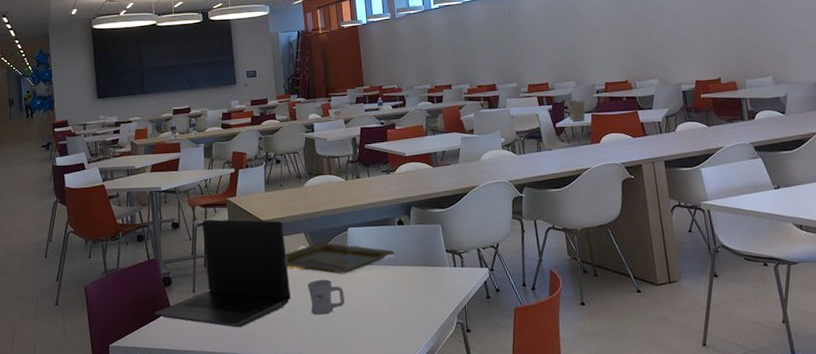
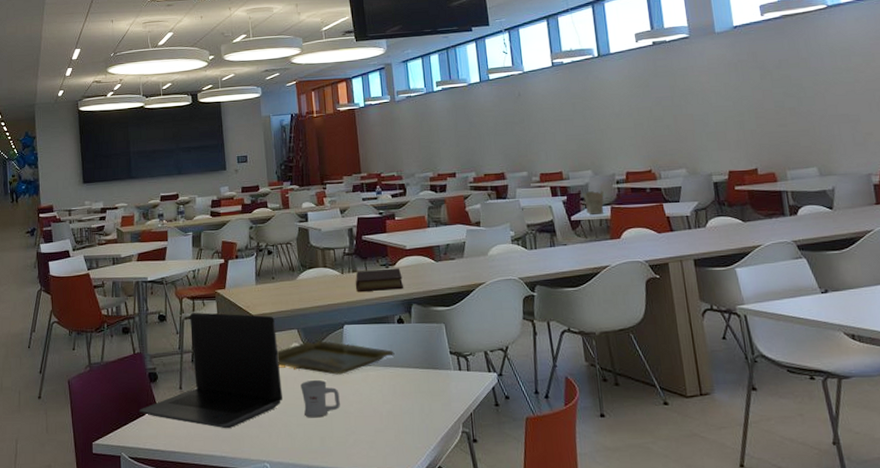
book: none [358,174,403,197] -> present [355,268,403,292]

